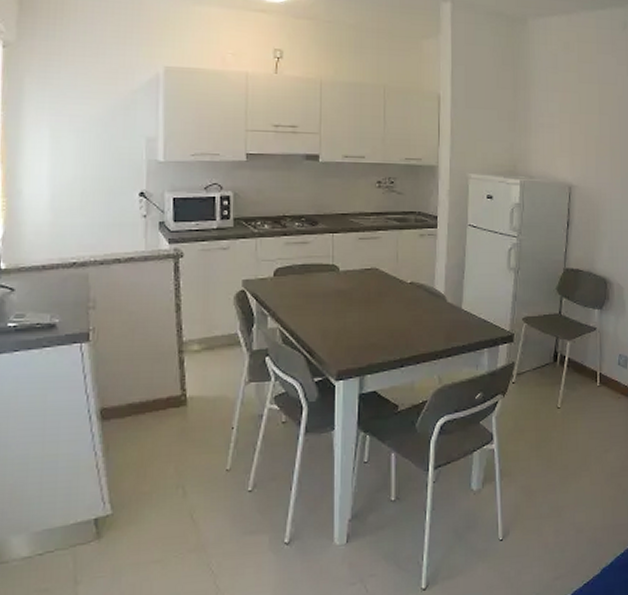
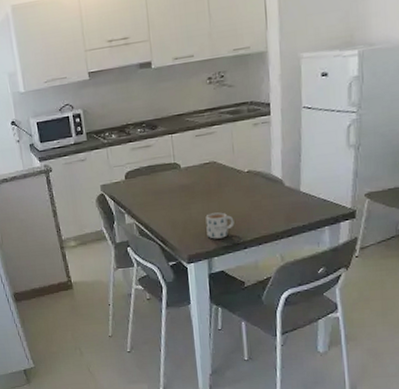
mug: none [361,324,392,354] -> present [205,212,235,239]

